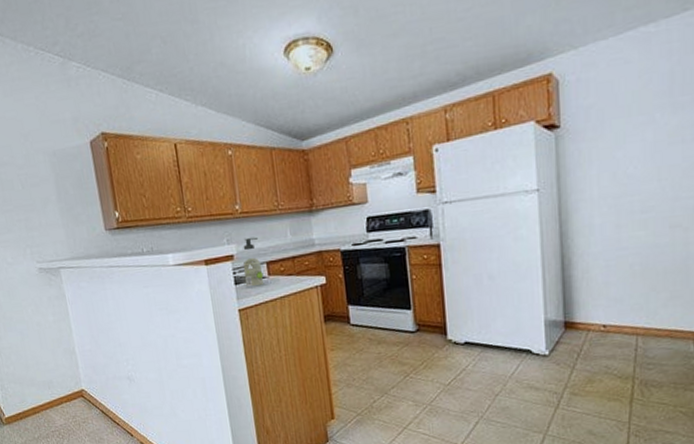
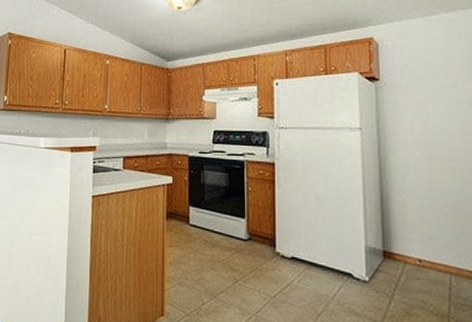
soap dispenser: present [240,237,264,287] -> none [99,133,120,177]

